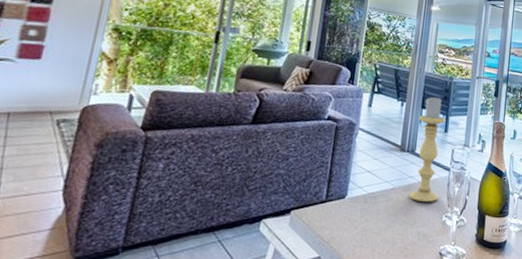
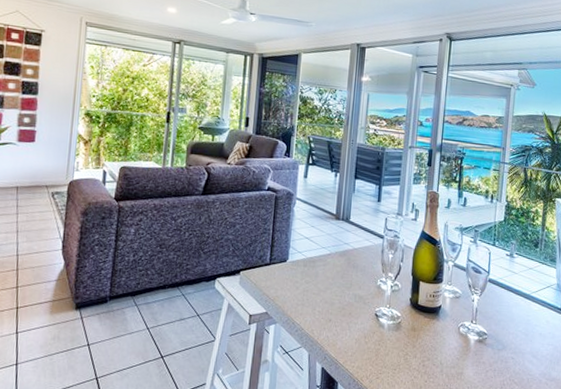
candle holder: present [409,95,446,202] -> none [345,166,379,267]

